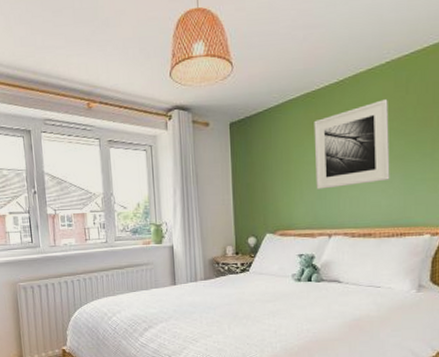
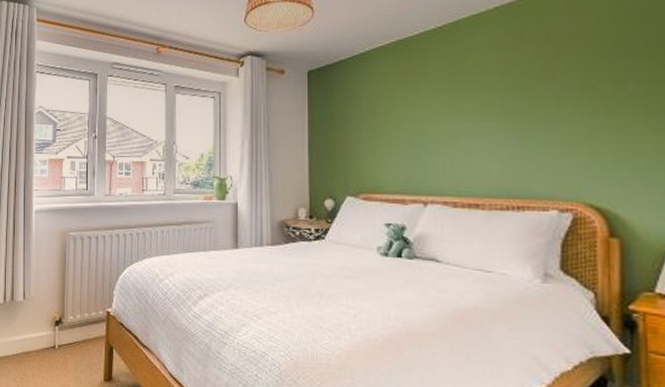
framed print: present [314,99,390,189] -> none [406,48,502,148]

